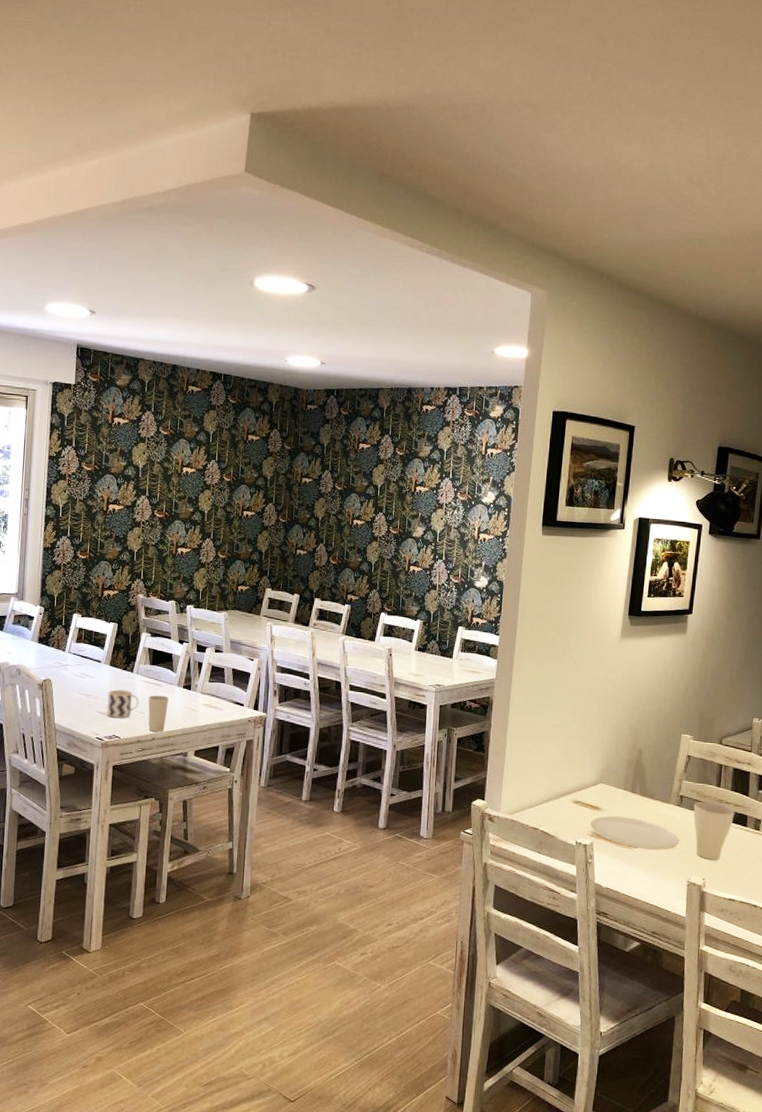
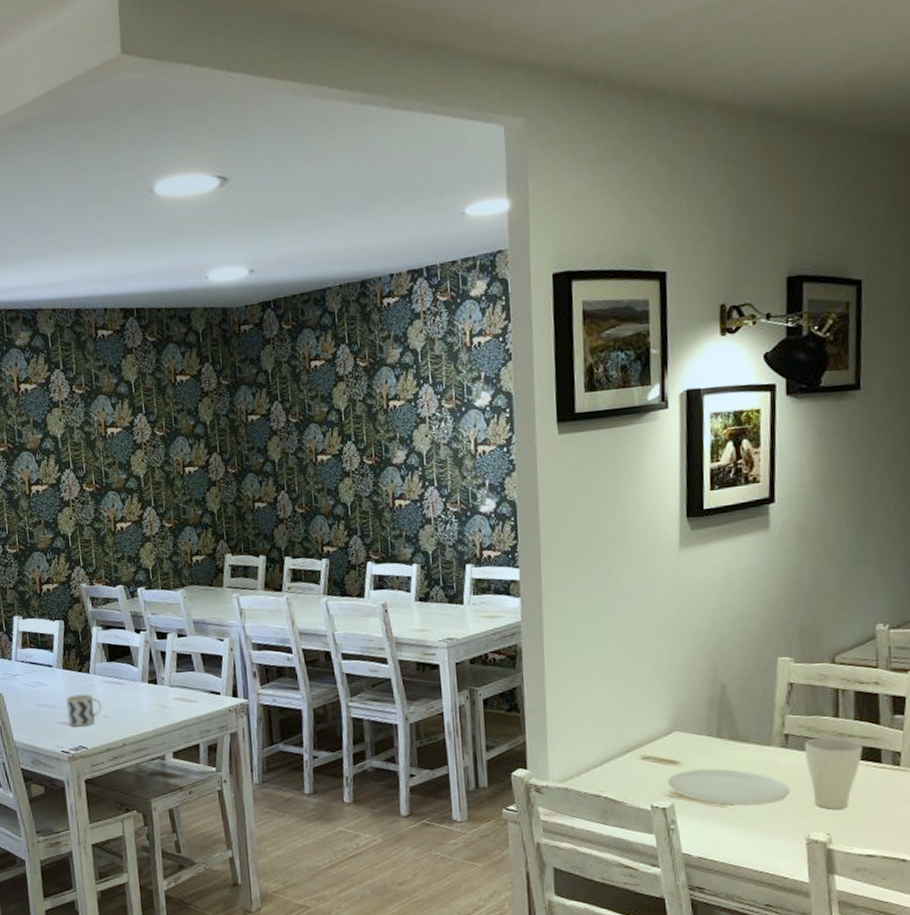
cup: present [148,695,169,732] -> none [111,694,135,737]

